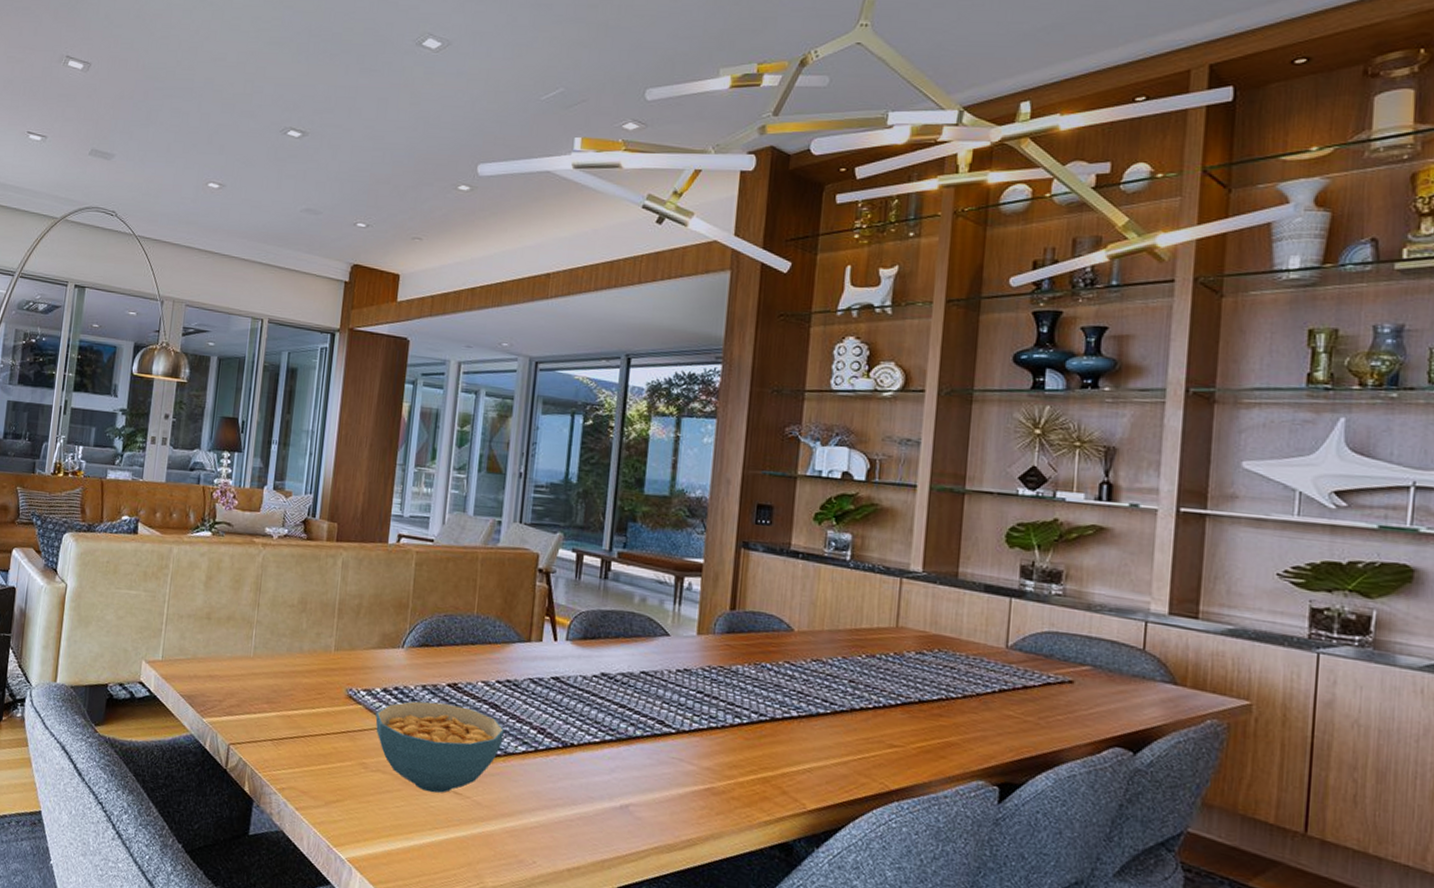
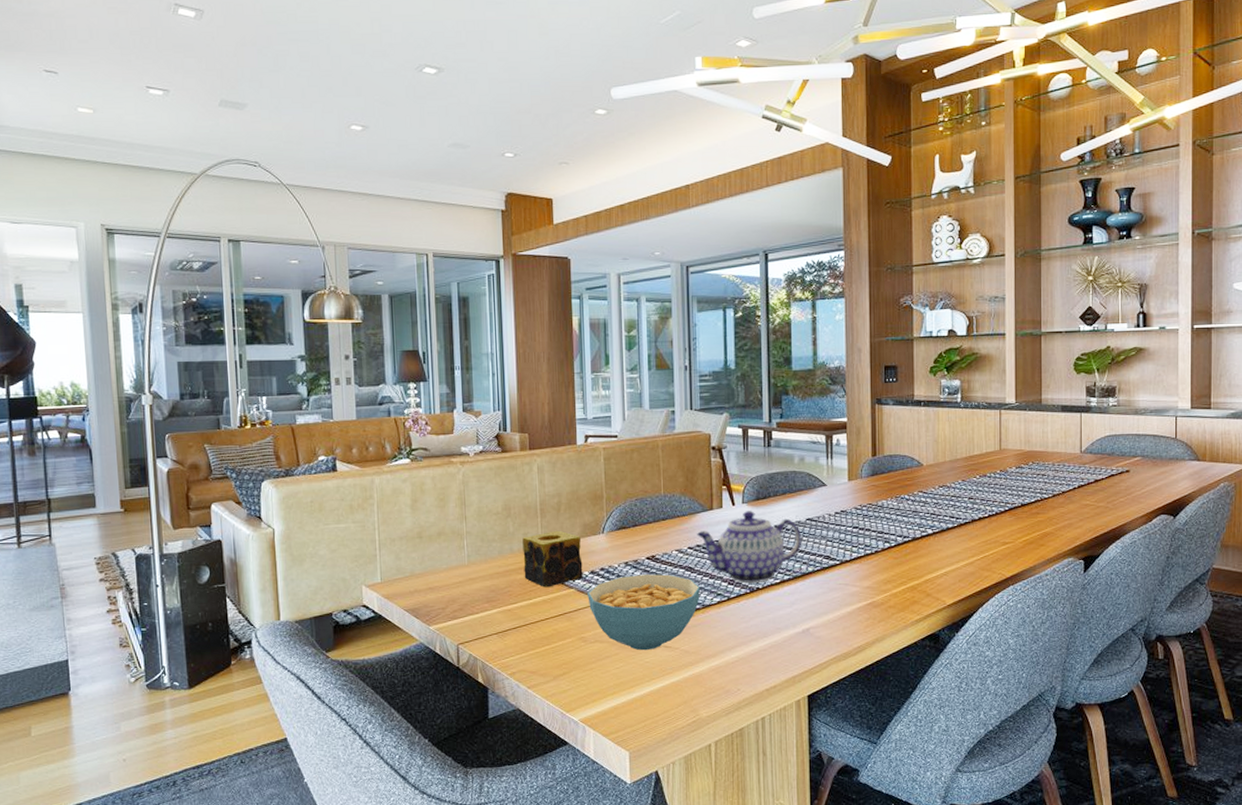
candle: none [310,635,377,699] -> present [522,530,583,588]
teapot: none [509,650,633,739] -> present [697,511,802,584]

